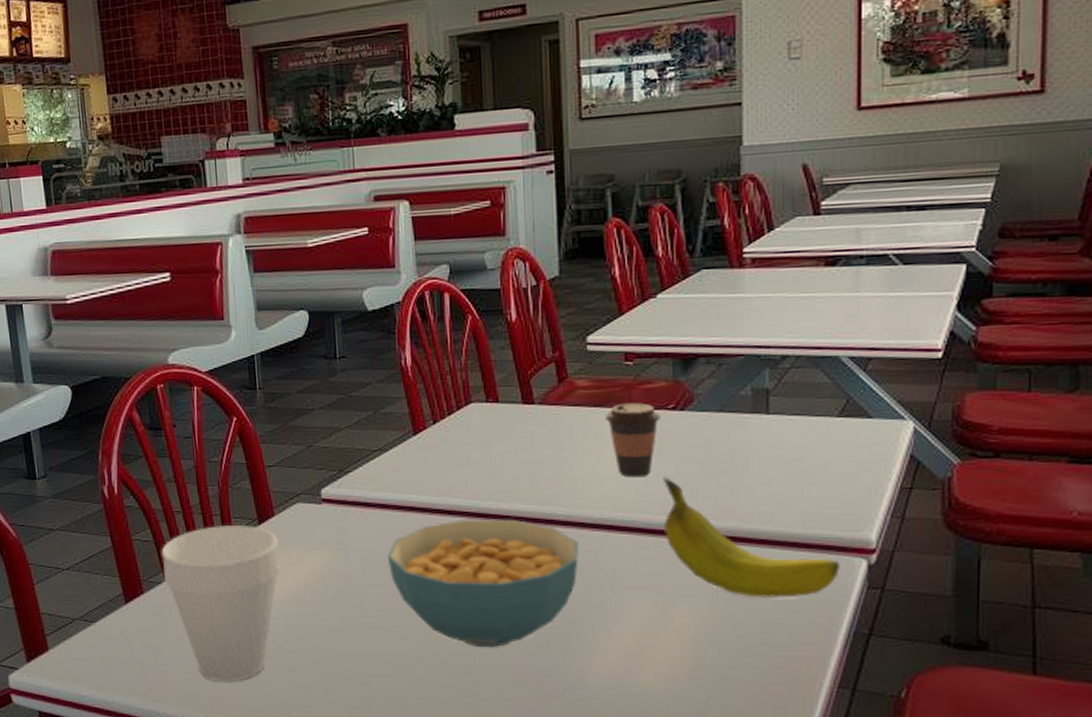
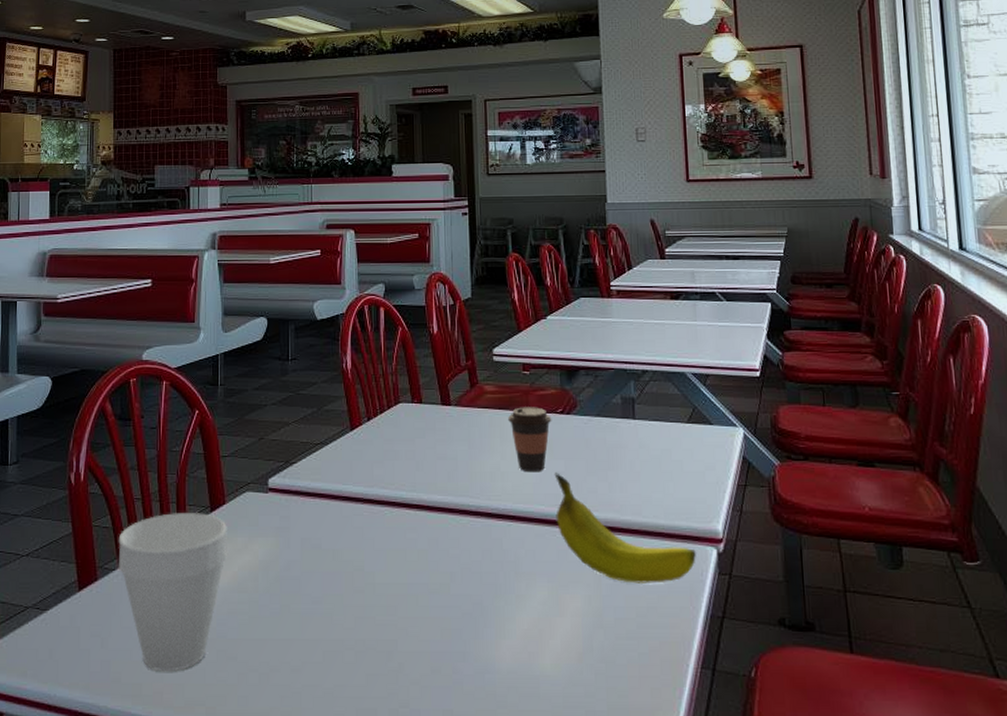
cereal bowl: present [387,519,579,648] -> none [323,509,487,634]

